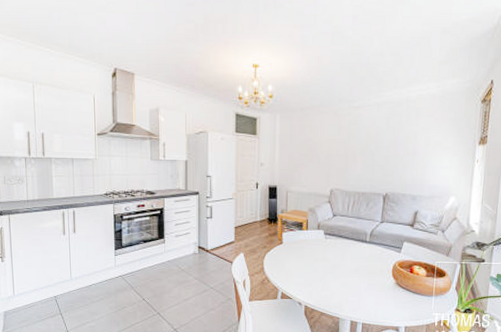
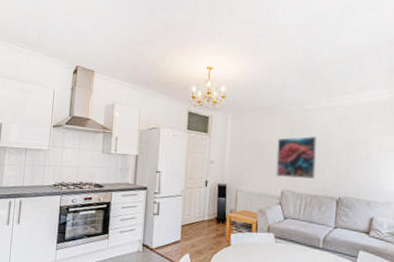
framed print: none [325,133,366,177] -> present [276,135,317,179]

